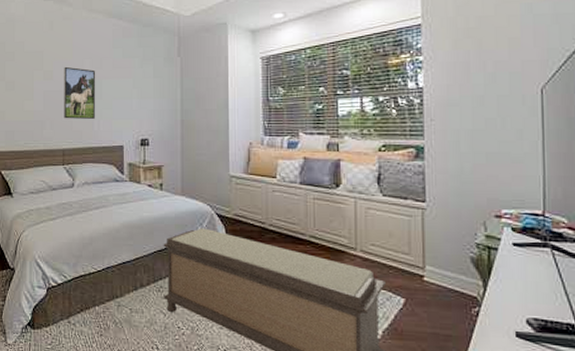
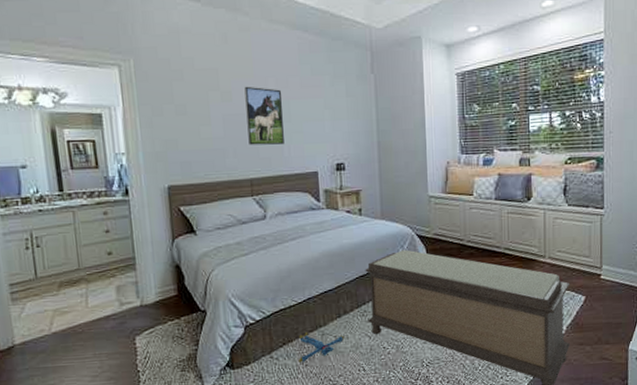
plush toy: none [94,300,140,332] -> present [298,331,345,363]

